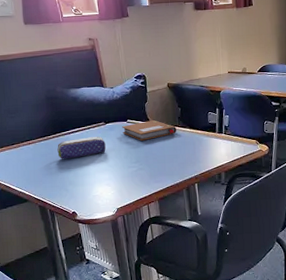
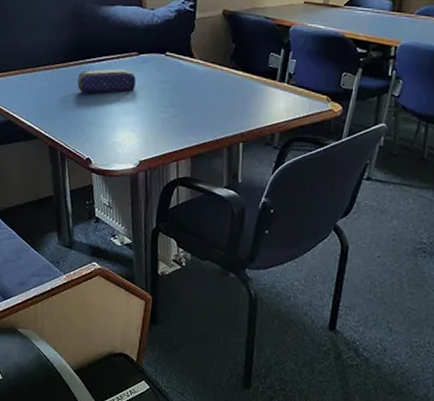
notebook: present [121,120,177,141] -> none [158,56,227,81]

